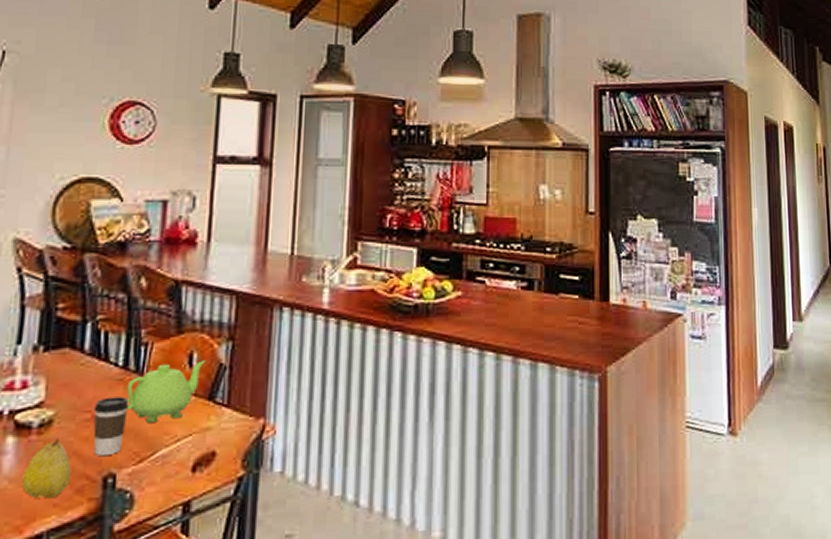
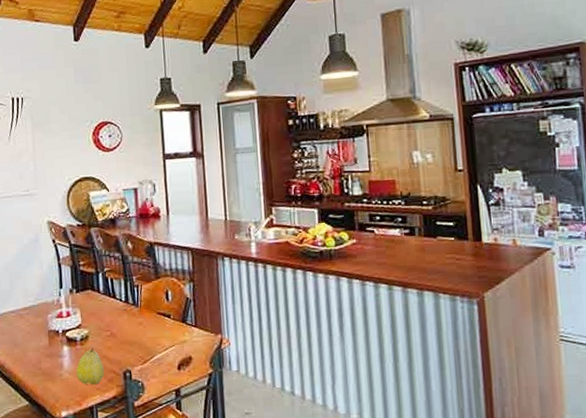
coffee cup: present [93,396,129,455] -> none [111,321,133,358]
teapot: present [125,360,206,424] -> none [129,296,177,338]

